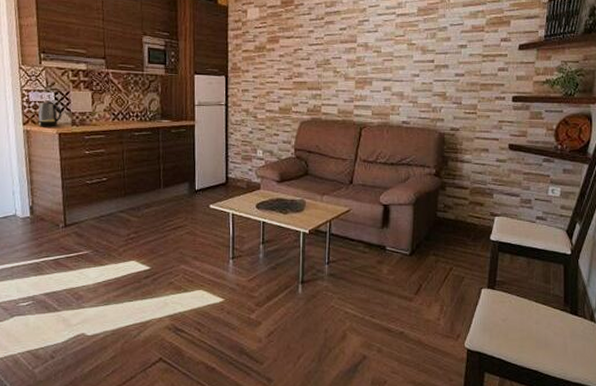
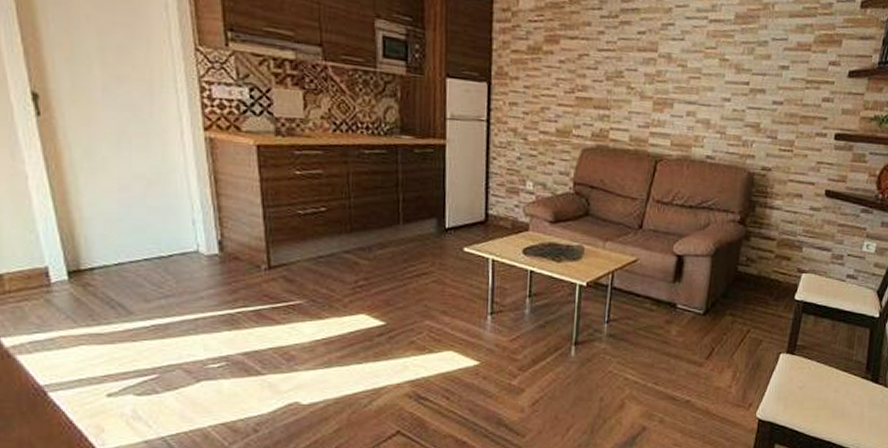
kettle: present [38,101,63,127] -> none [225,99,262,136]

